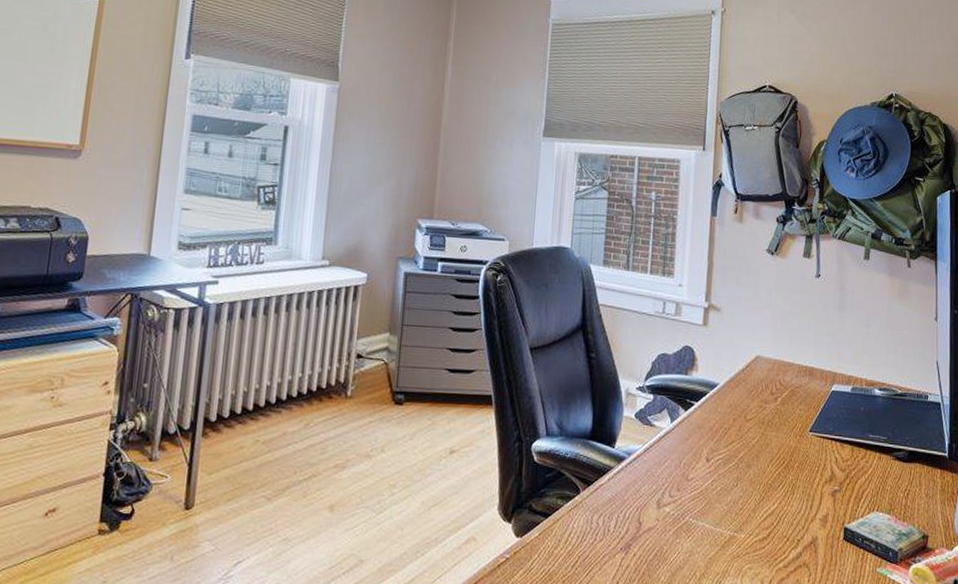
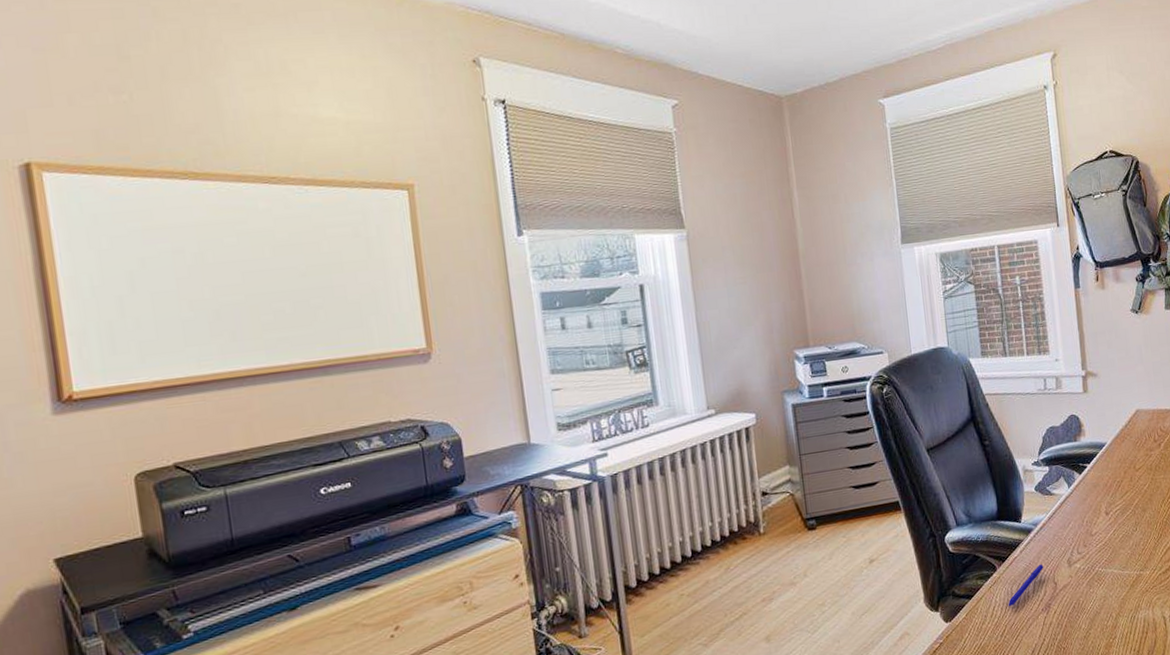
pen: none [585,498,631,536] -> present [1008,564,1044,606]

